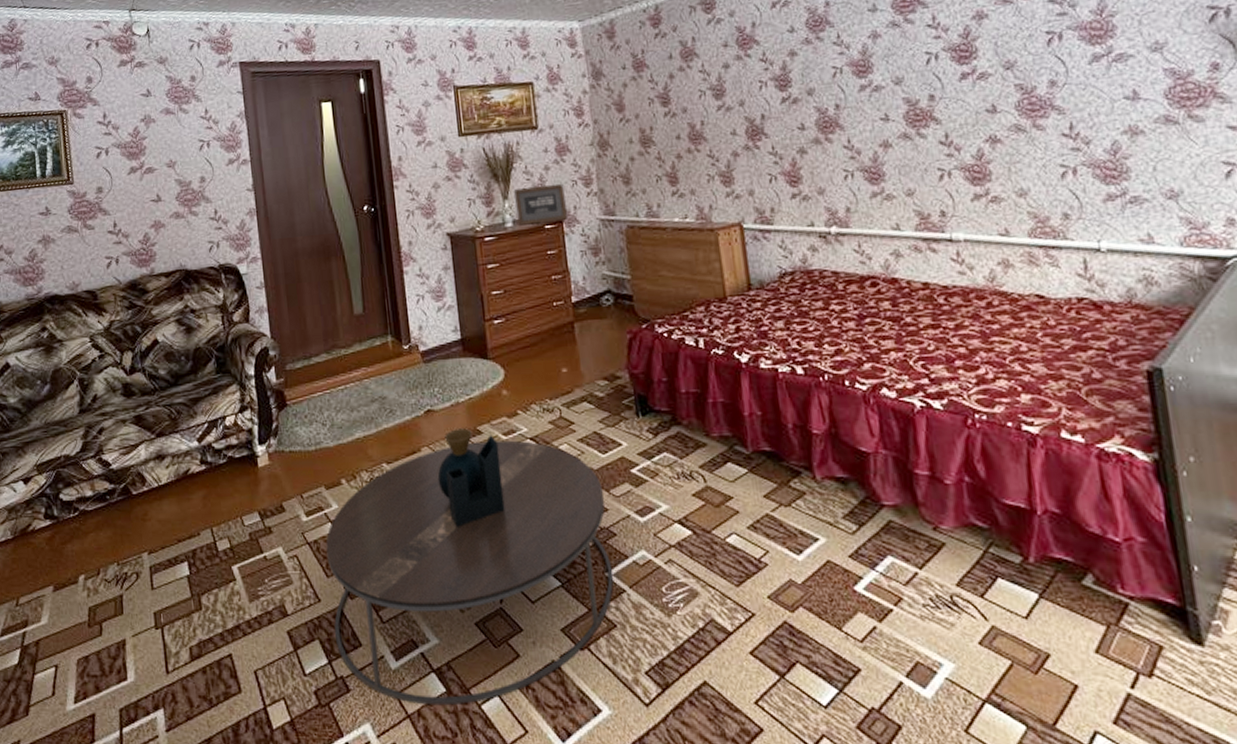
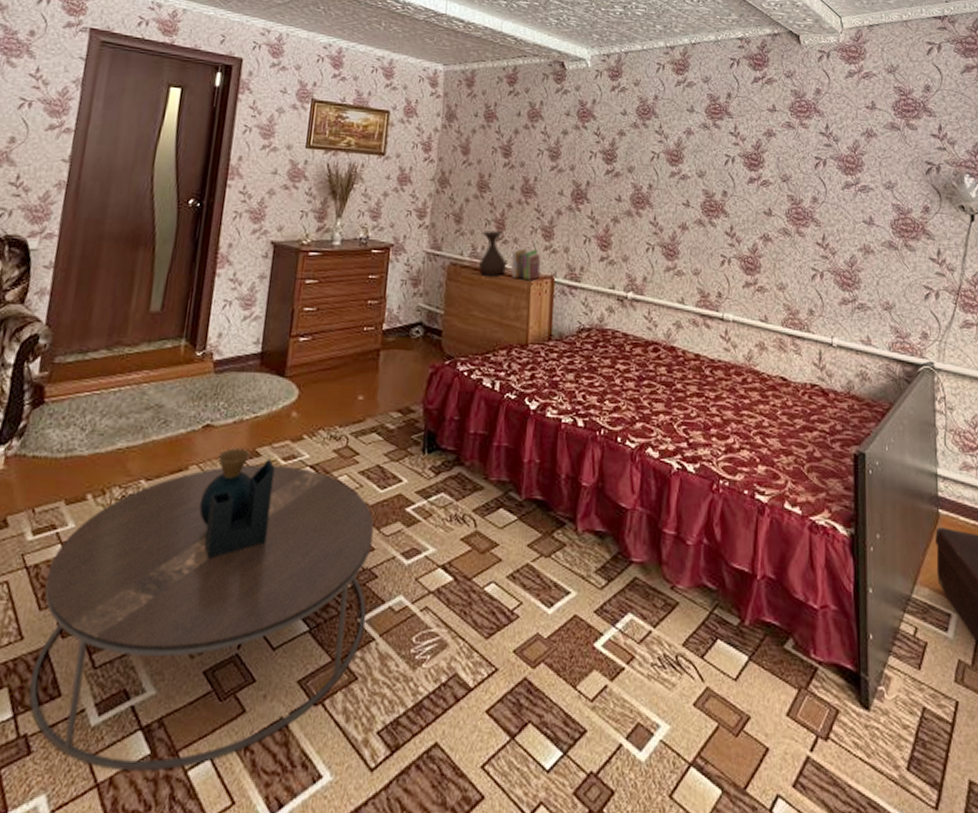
picture frame: present [514,183,569,227] -> none [346,209,398,248]
vase: none [654,185,689,235] -> present [478,230,507,277]
books: none [690,197,727,233] -> present [511,248,541,281]

